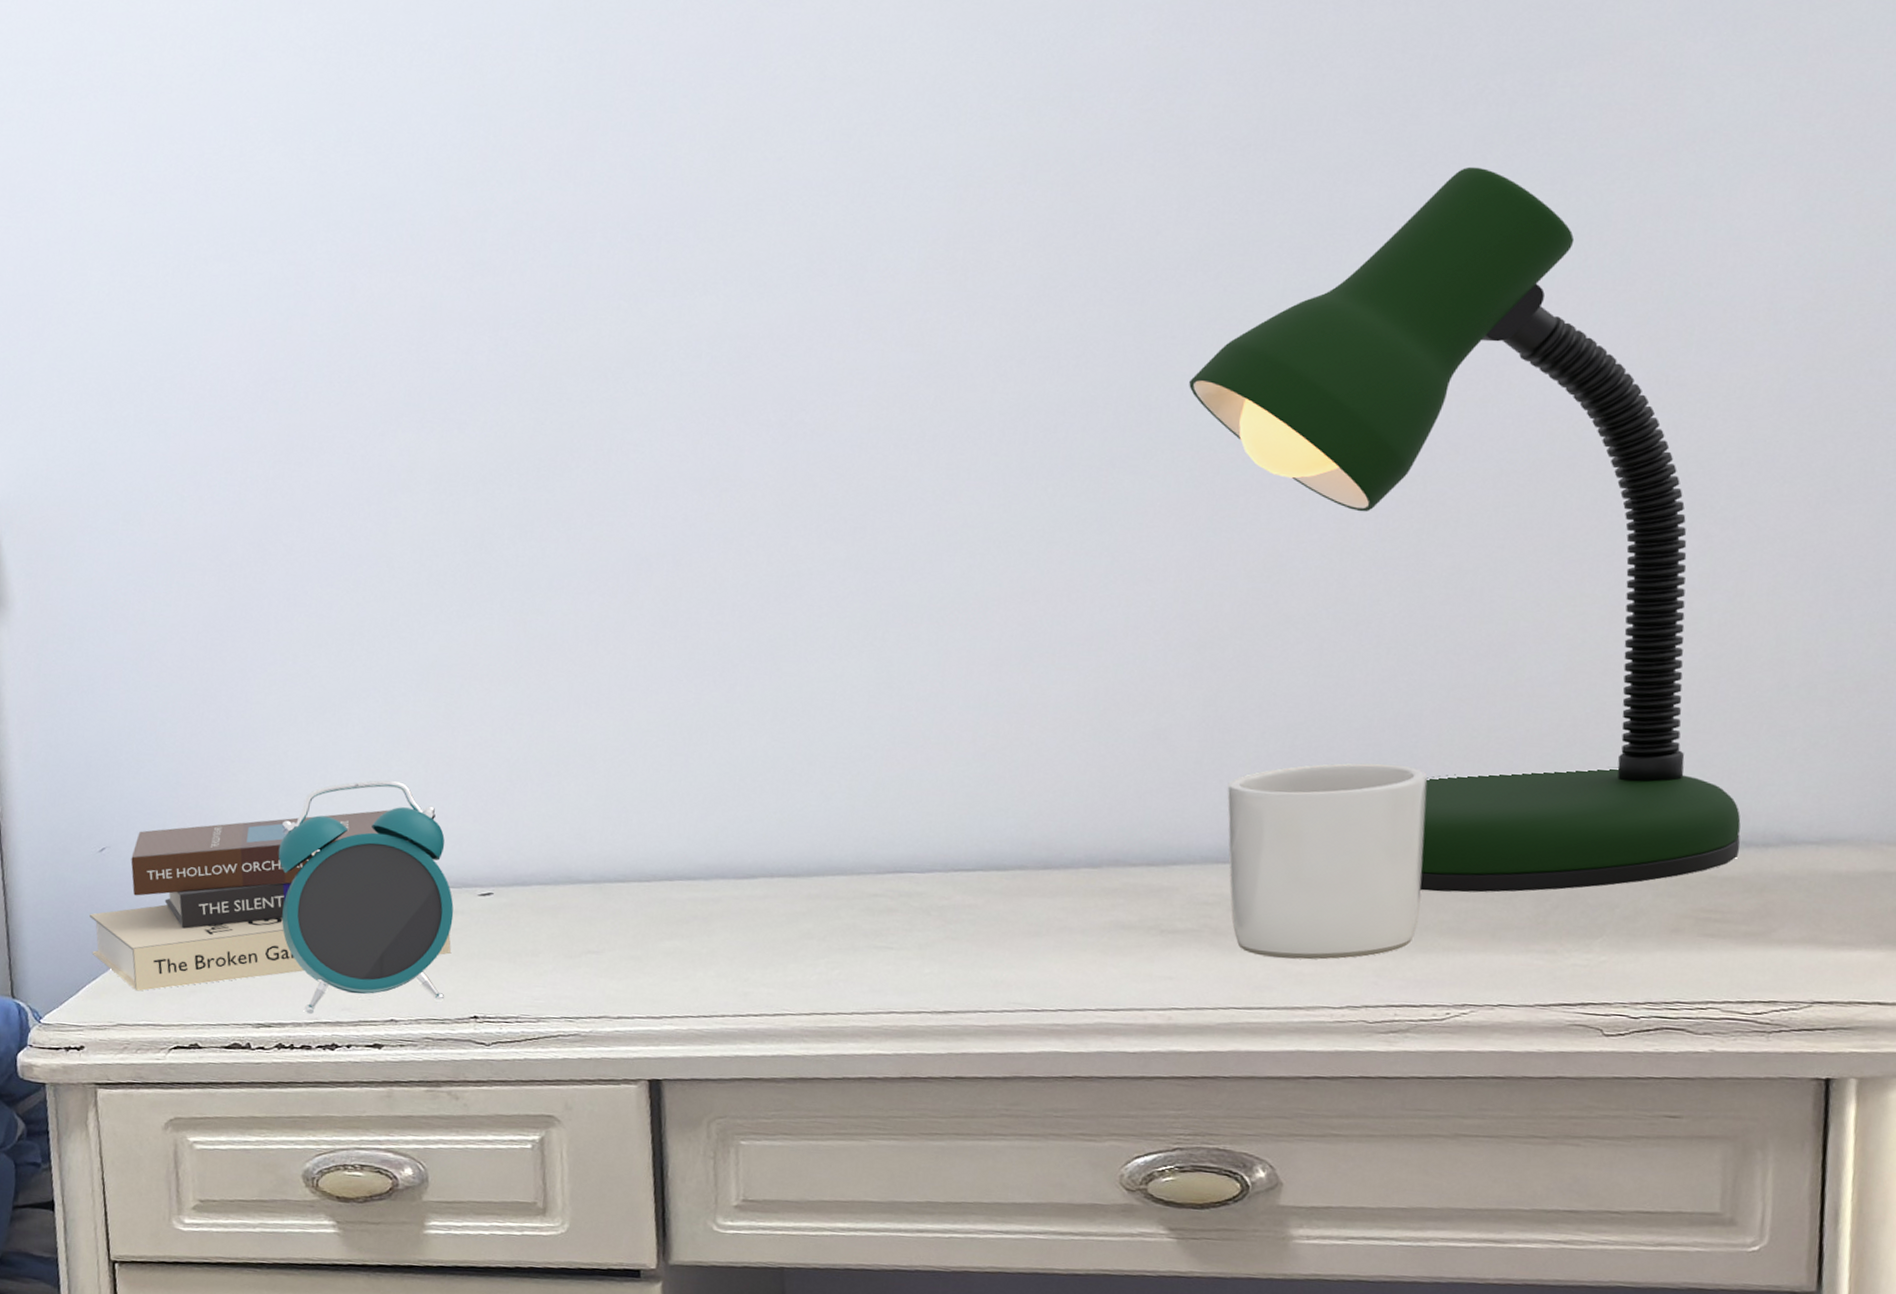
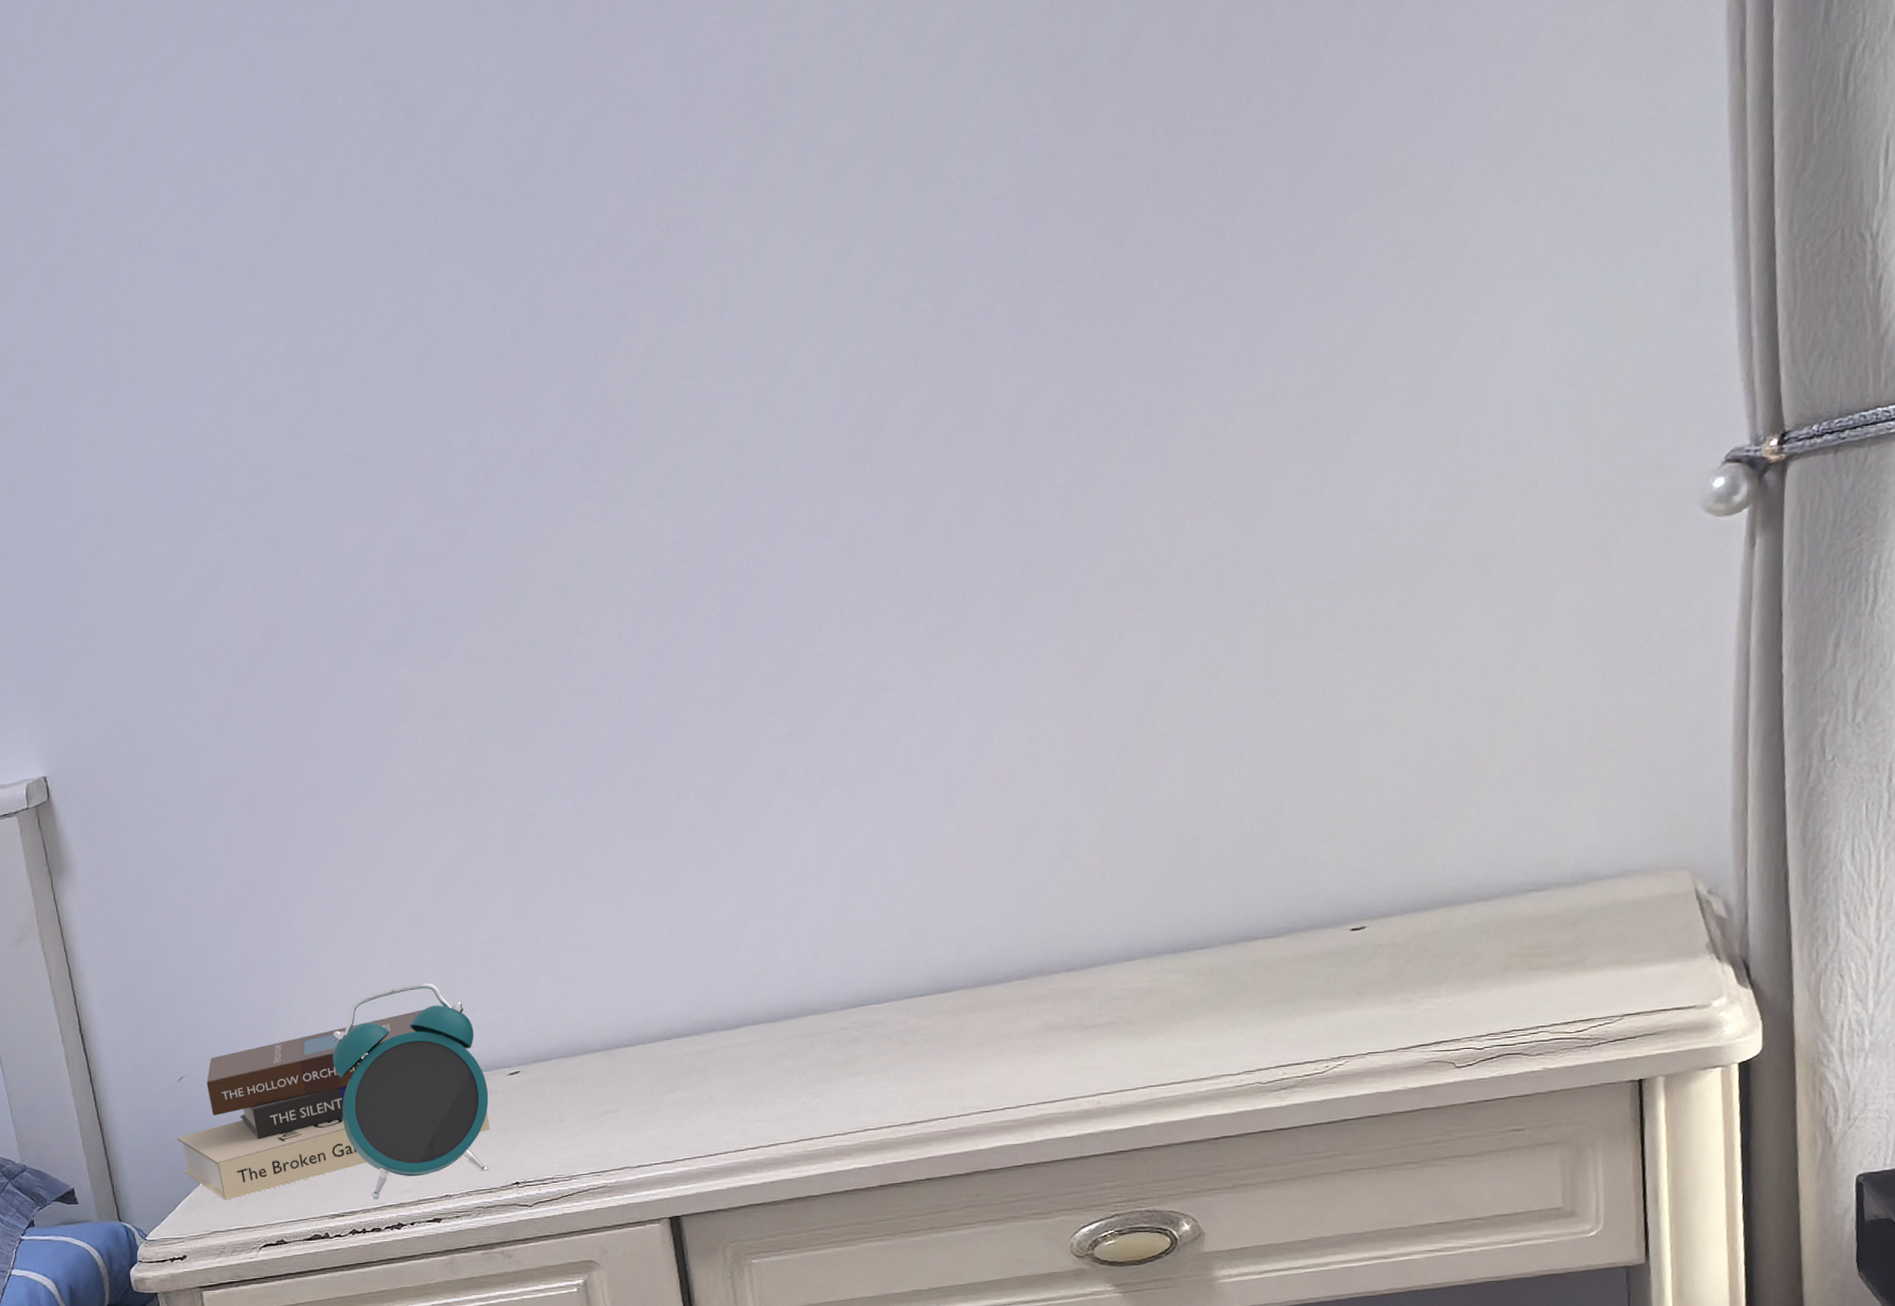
desk lamp: present [1189,166,1741,893] -> none [1063,309,1554,962]
mug: present [1226,763,1428,960] -> none [1127,854,1297,1038]

